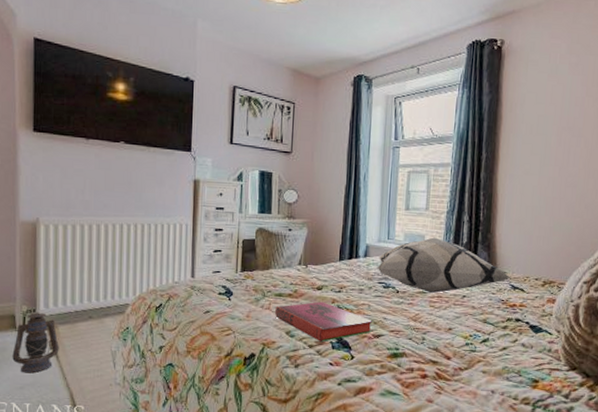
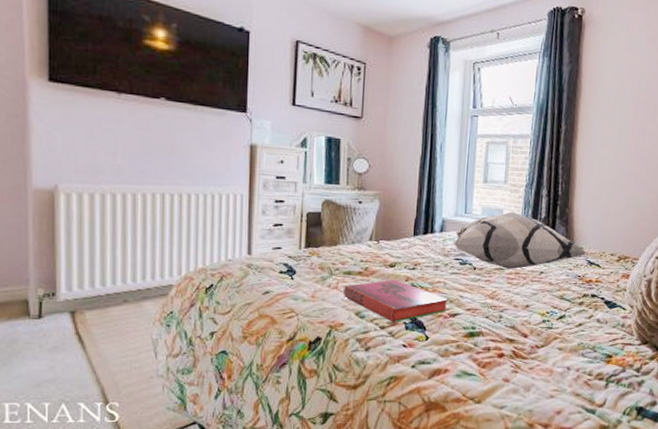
lantern: present [12,312,59,373] -> none [25,297,86,368]

